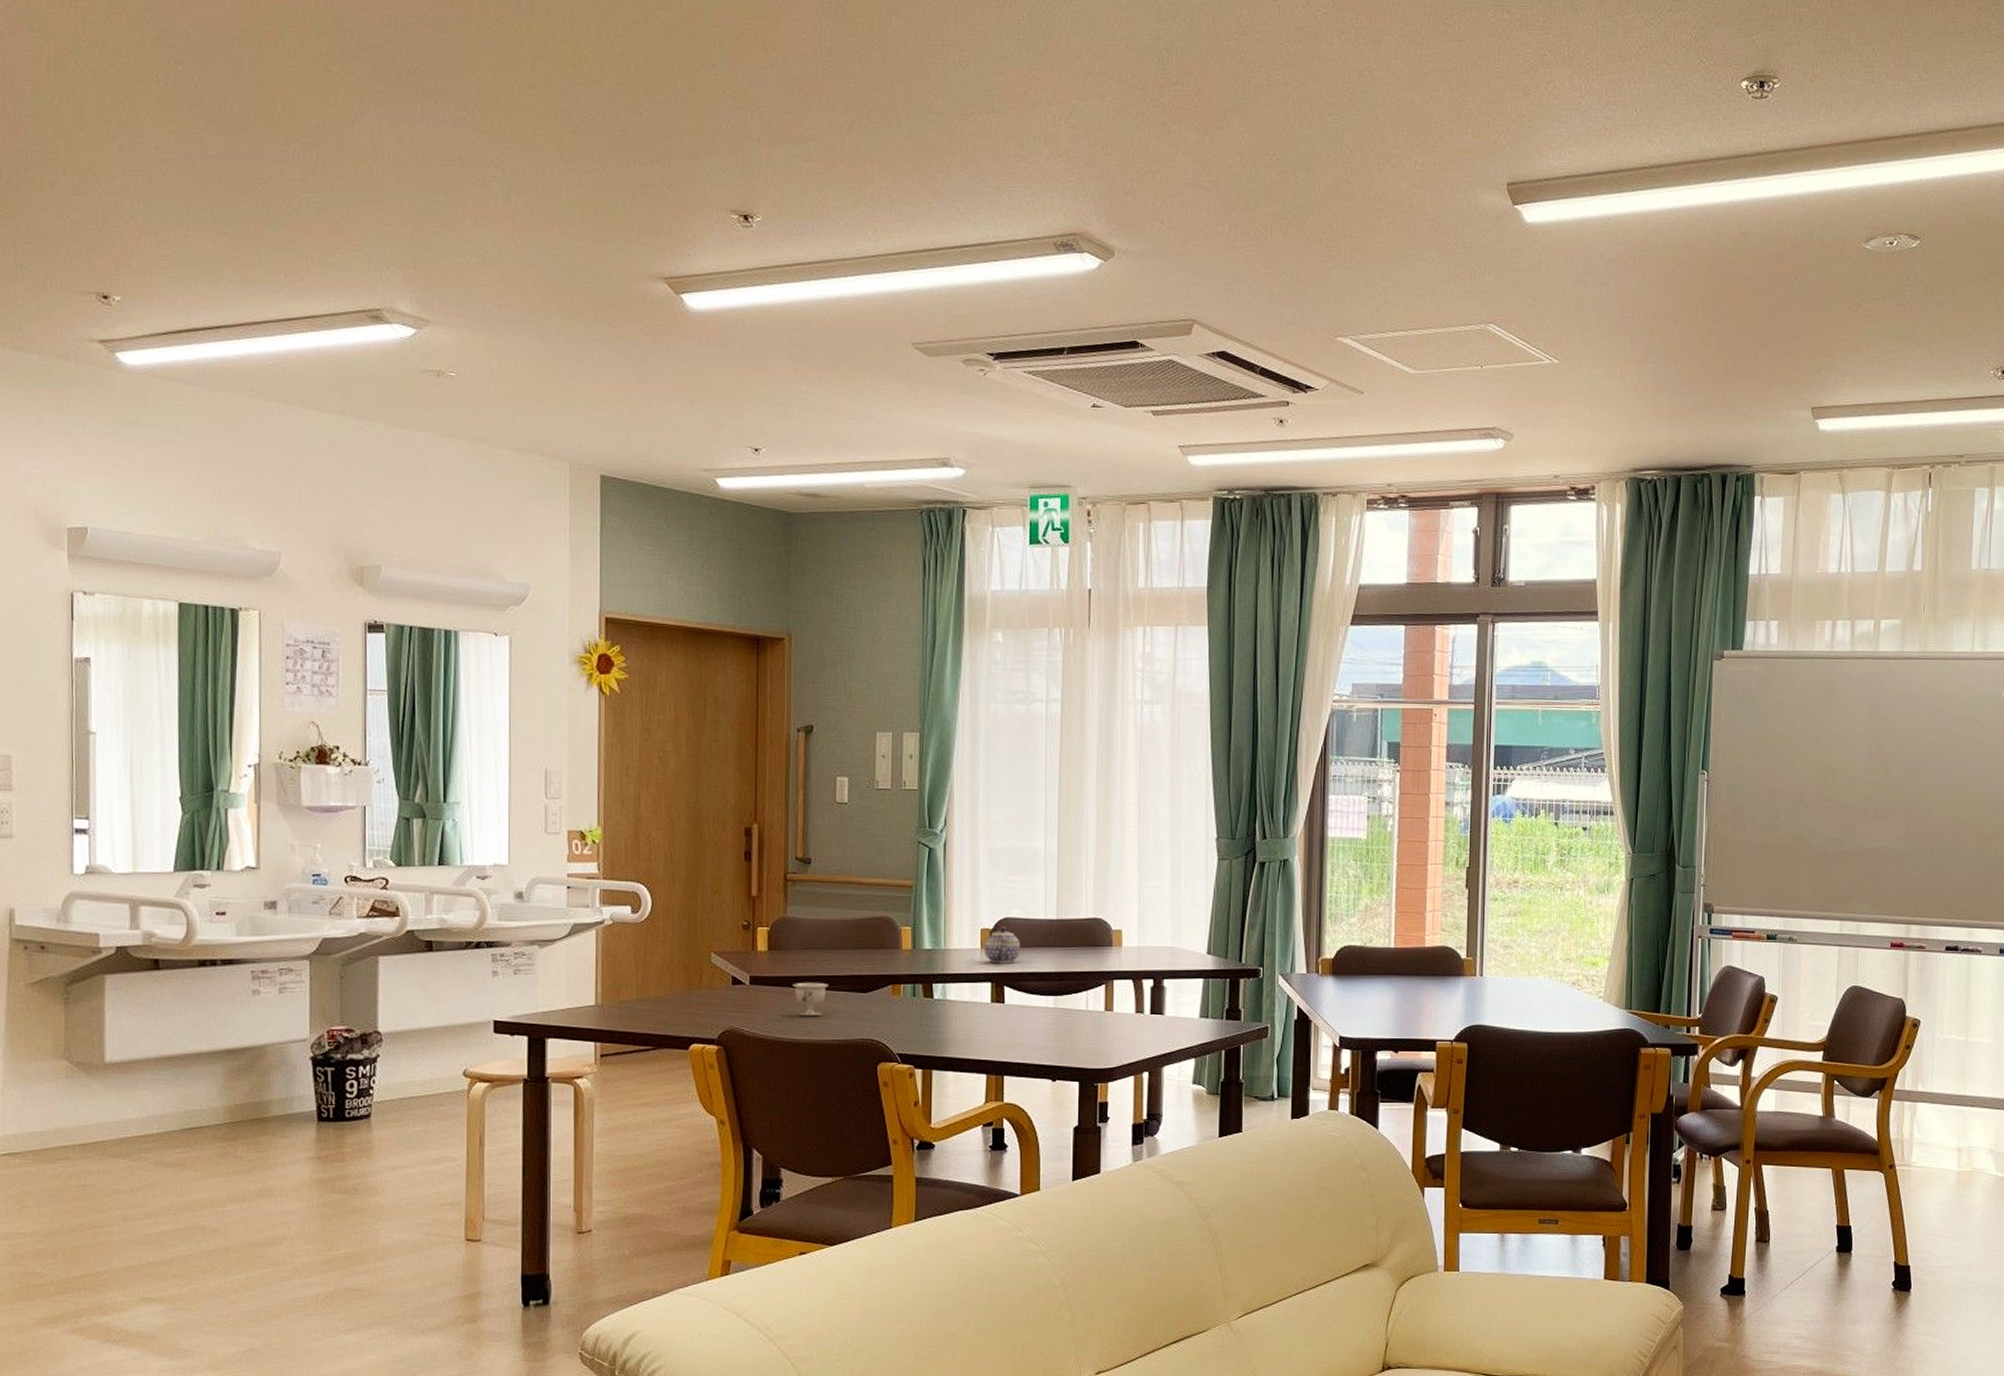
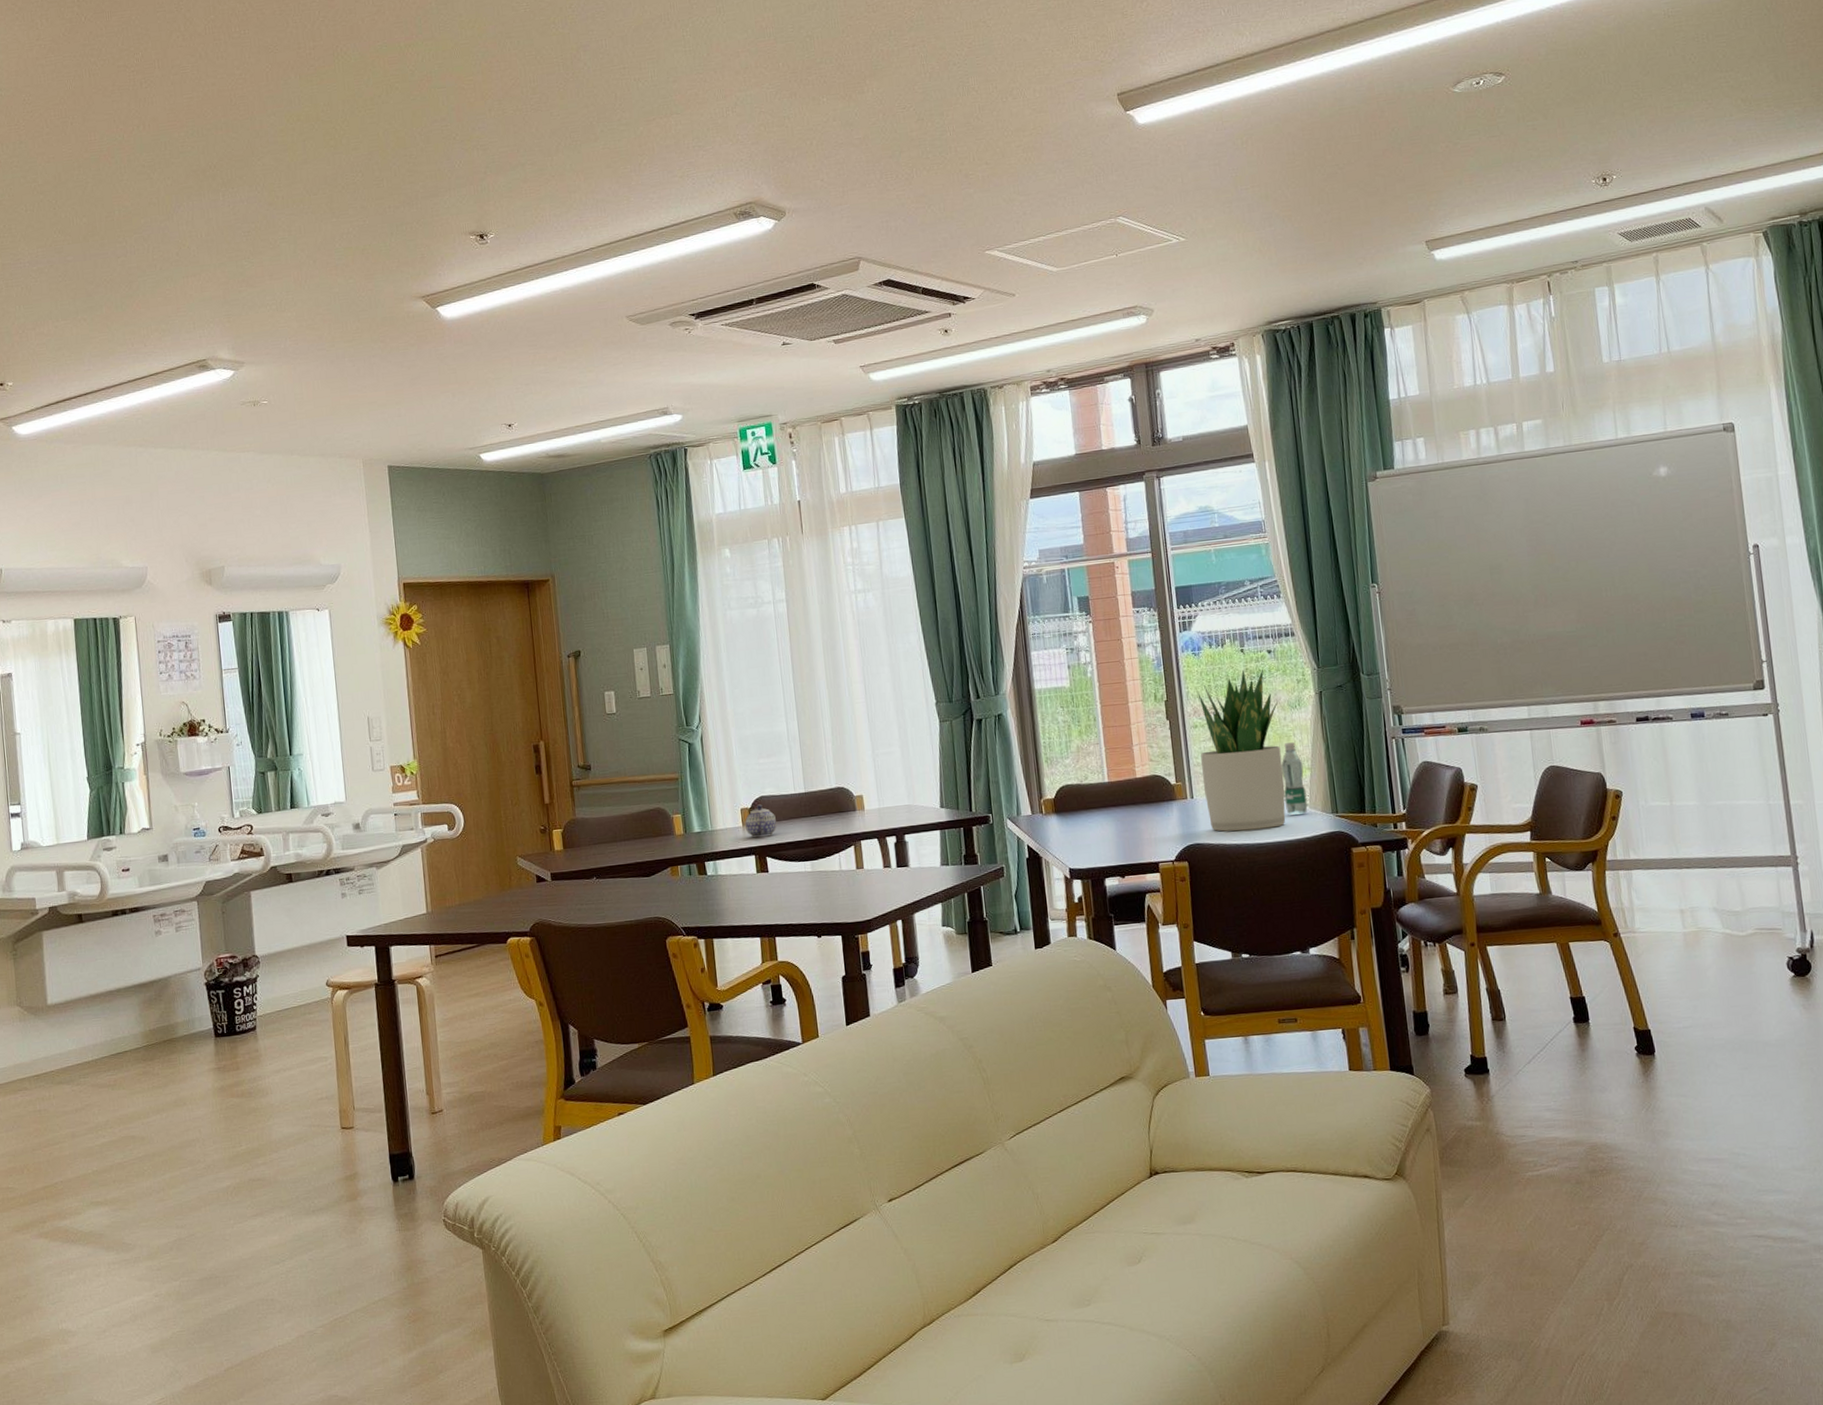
teacup: present [793,982,828,1017] -> none [587,872,617,904]
planter: none [1495,844,1586,1017] -> present [1197,669,1286,832]
bottle: none [1578,929,1603,1007] -> present [1281,742,1308,816]

